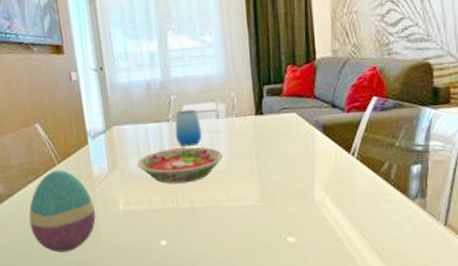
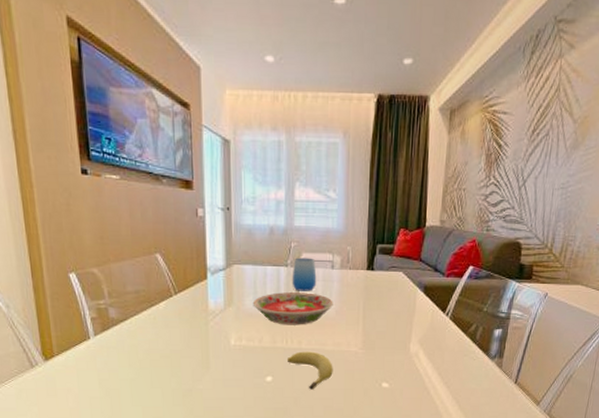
decorative egg: present [28,169,96,253] -> none [139,300,206,380]
fruit: none [181,209,232,252] -> present [288,351,333,391]

